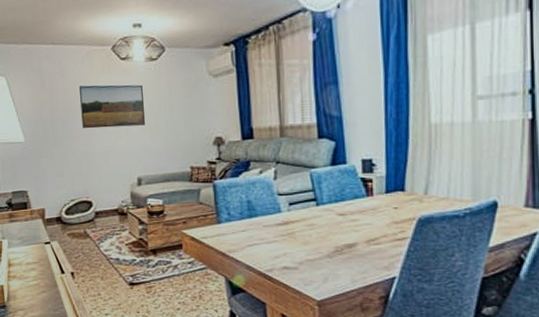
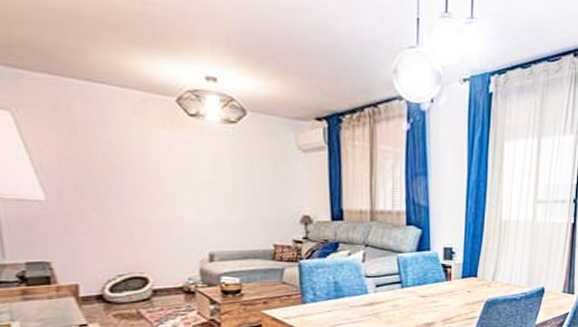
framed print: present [79,84,145,129] -> none [130,139,219,195]

